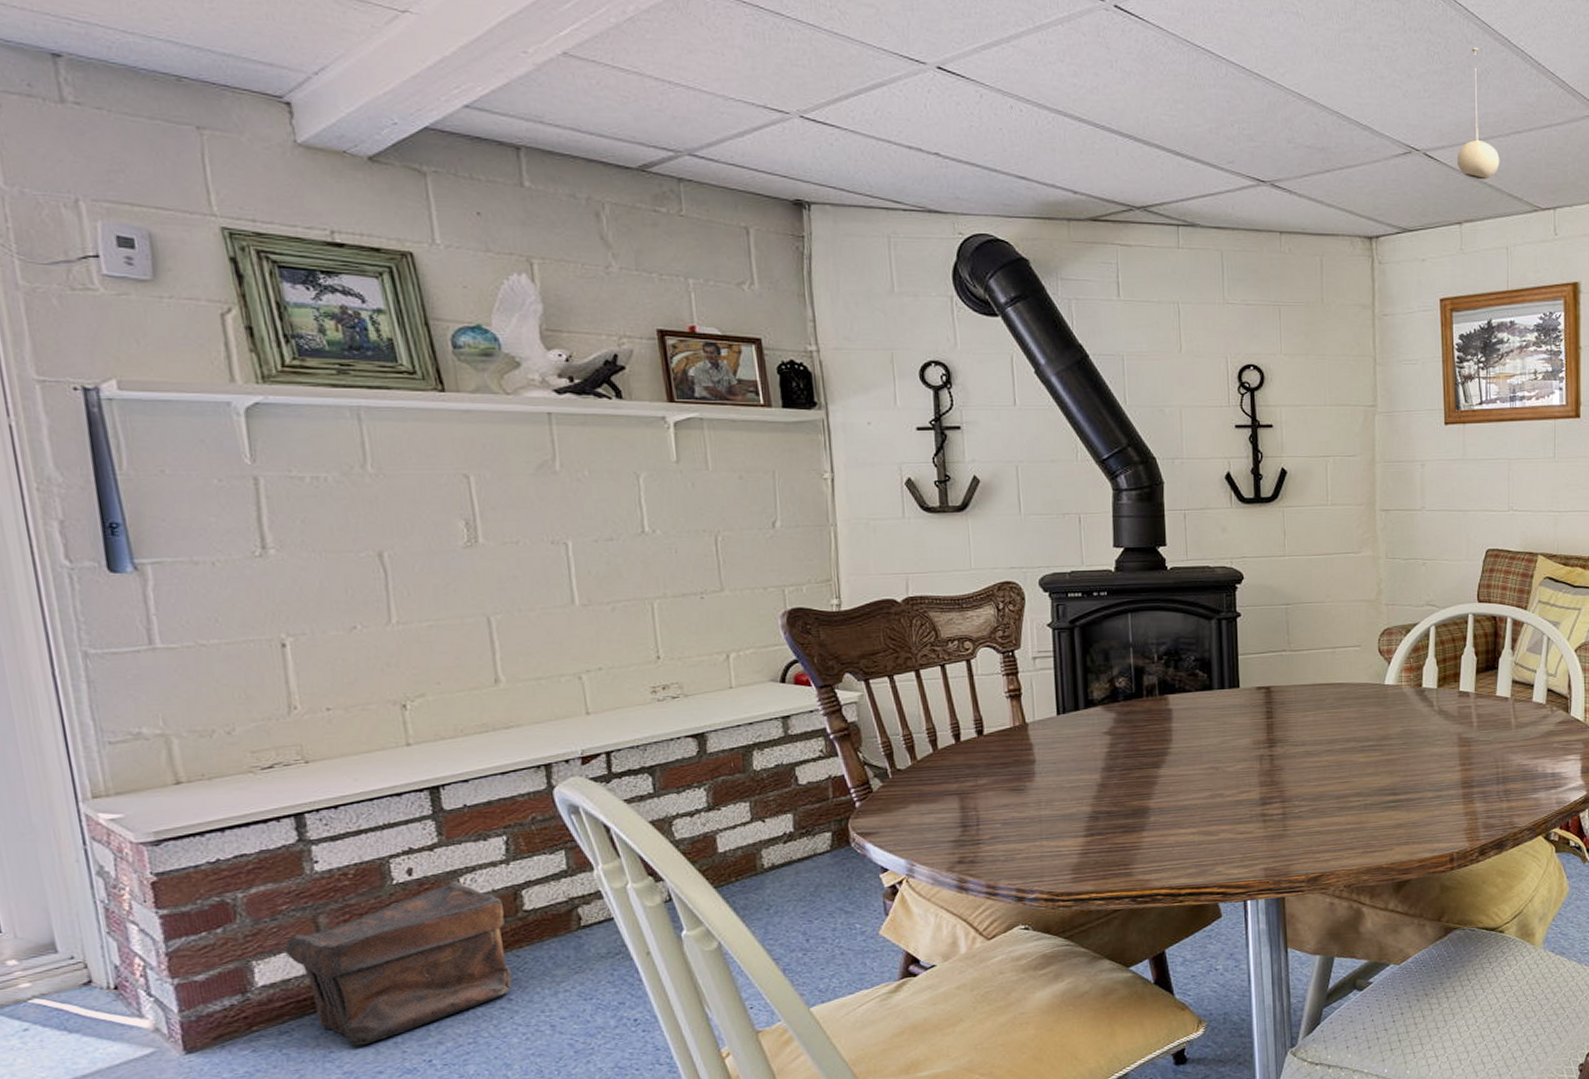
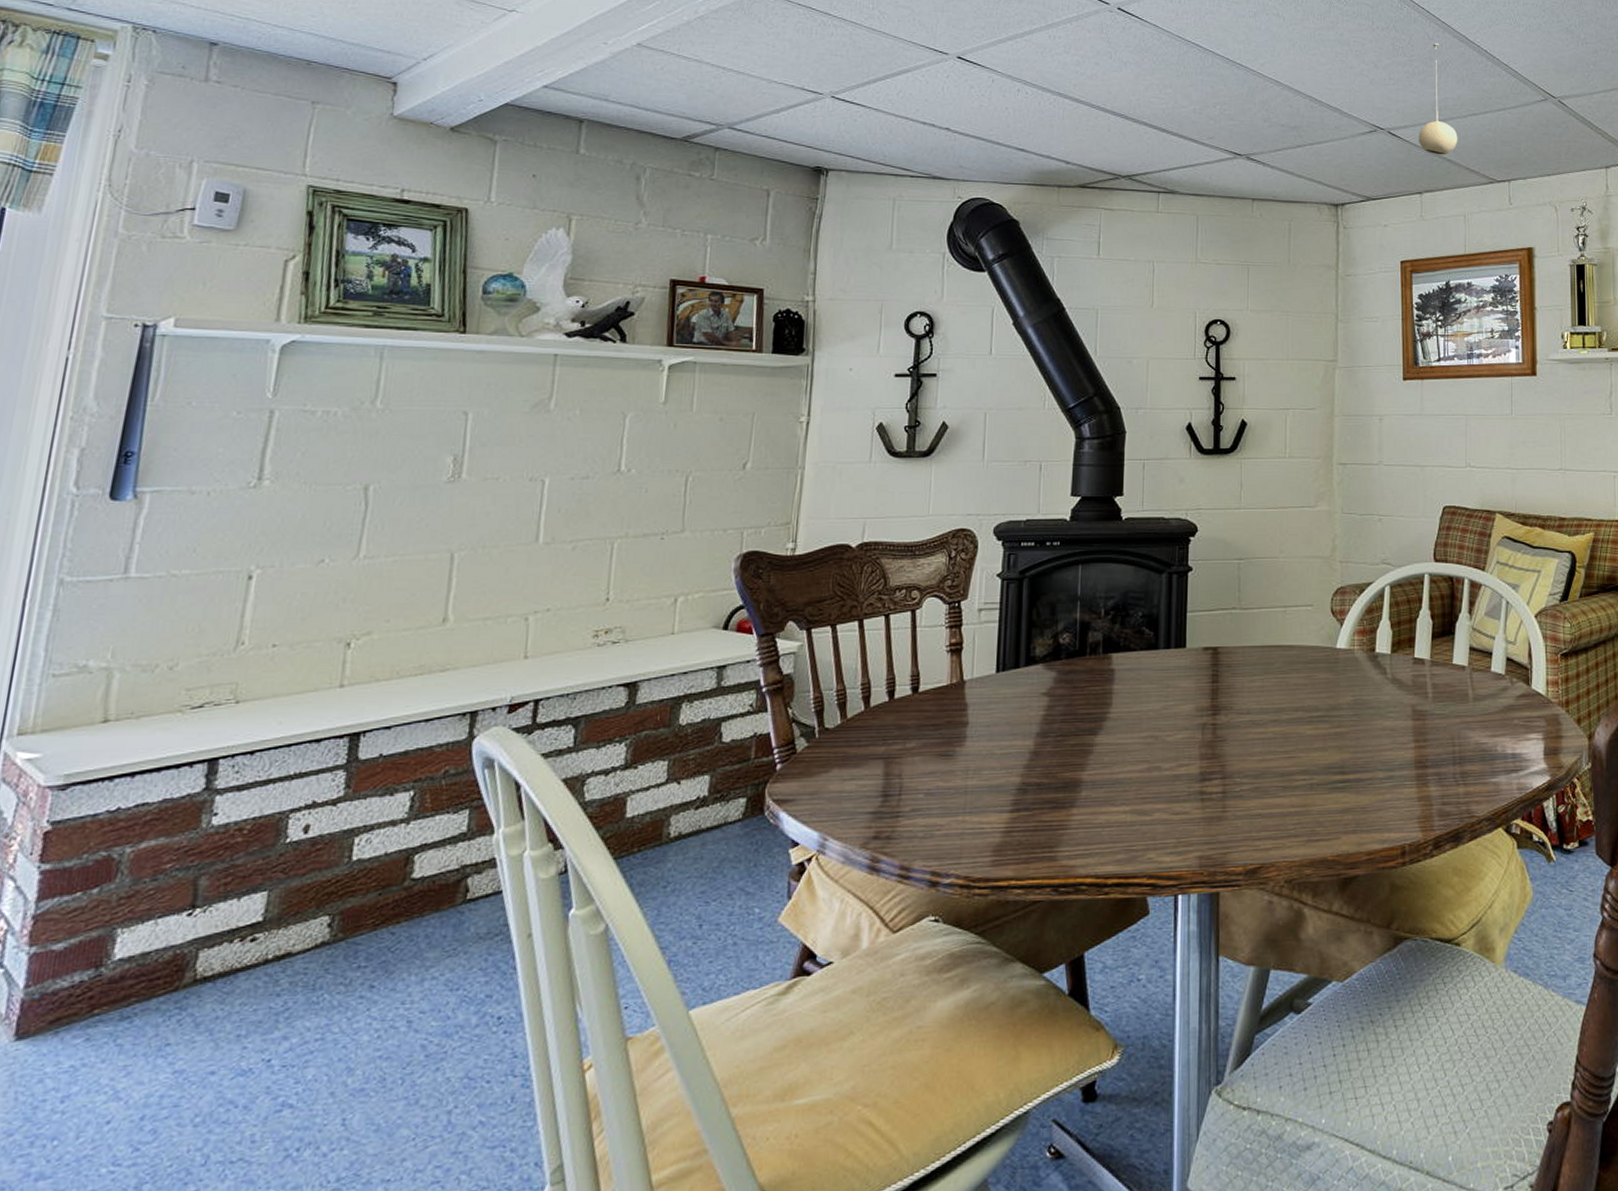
pouch: present [285,880,512,1046] -> none [155,840,393,1038]

